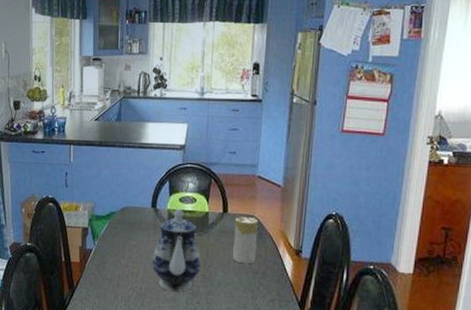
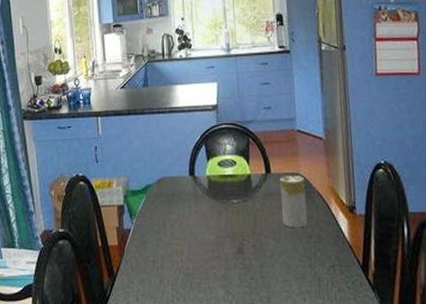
teapot: present [152,209,201,292] -> none [196,175,250,268]

